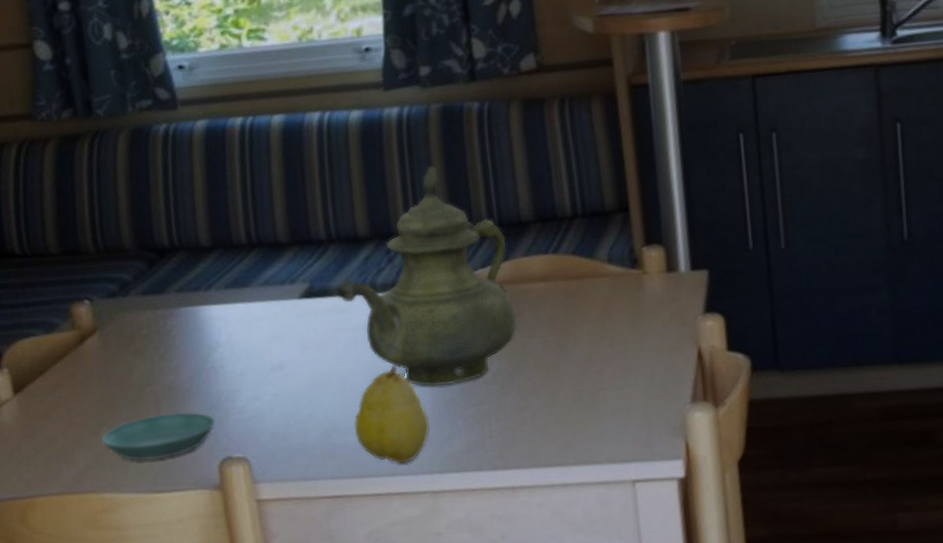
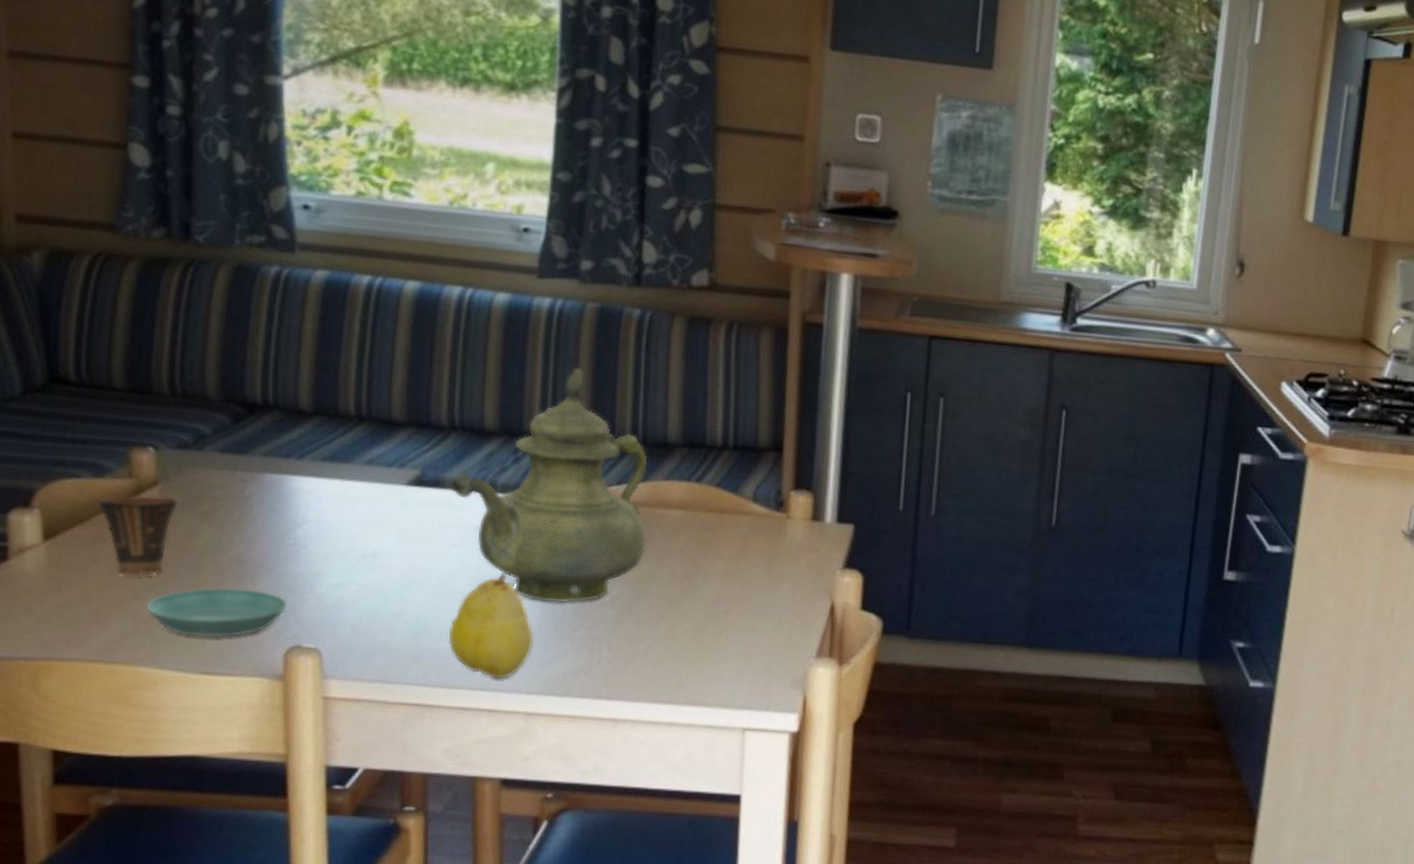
cup: none [51,341,115,415] -> present [98,496,179,576]

